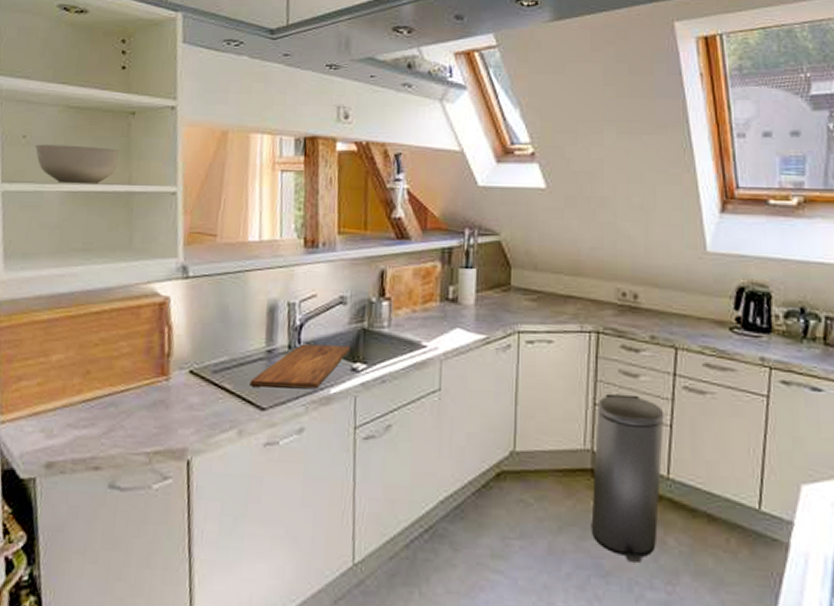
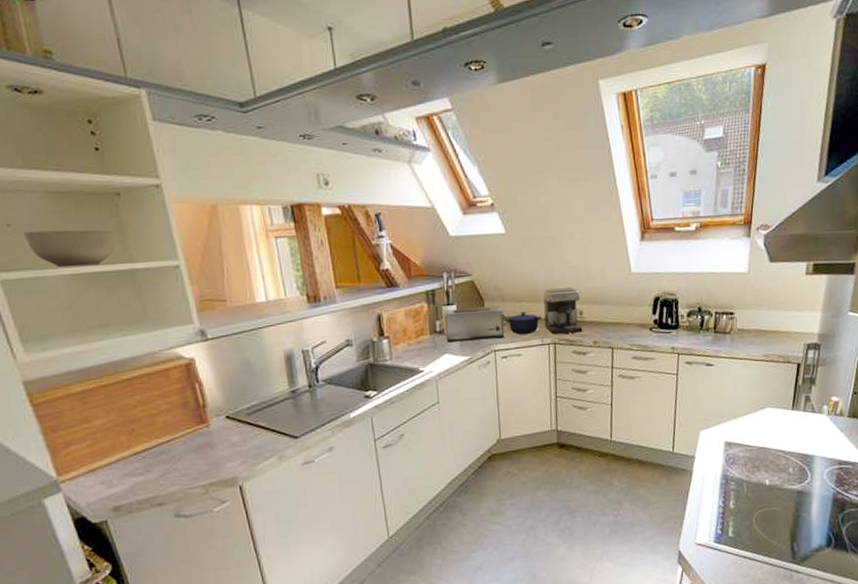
cutting board: present [249,343,350,389] -> none [281,378,361,421]
toaster: none [459,273,536,317] -> present [444,306,505,342]
cooking pot: none [534,285,584,315] -> present [504,311,542,335]
coffee maker: none [586,261,637,322] -> present [543,288,583,334]
pedal bin: present [591,393,665,564] -> none [558,386,607,502]

